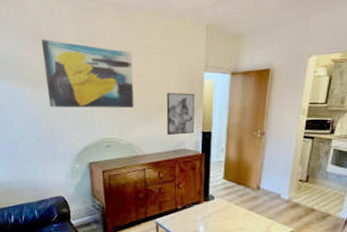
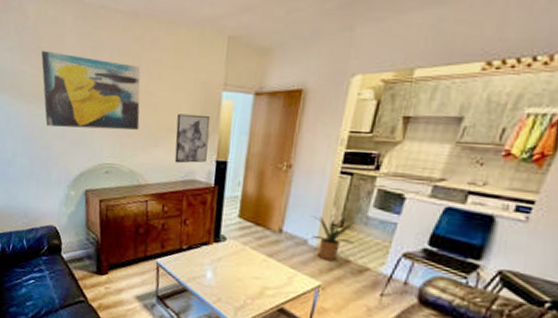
house plant: none [283,173,317,211] -> present [311,216,355,262]

